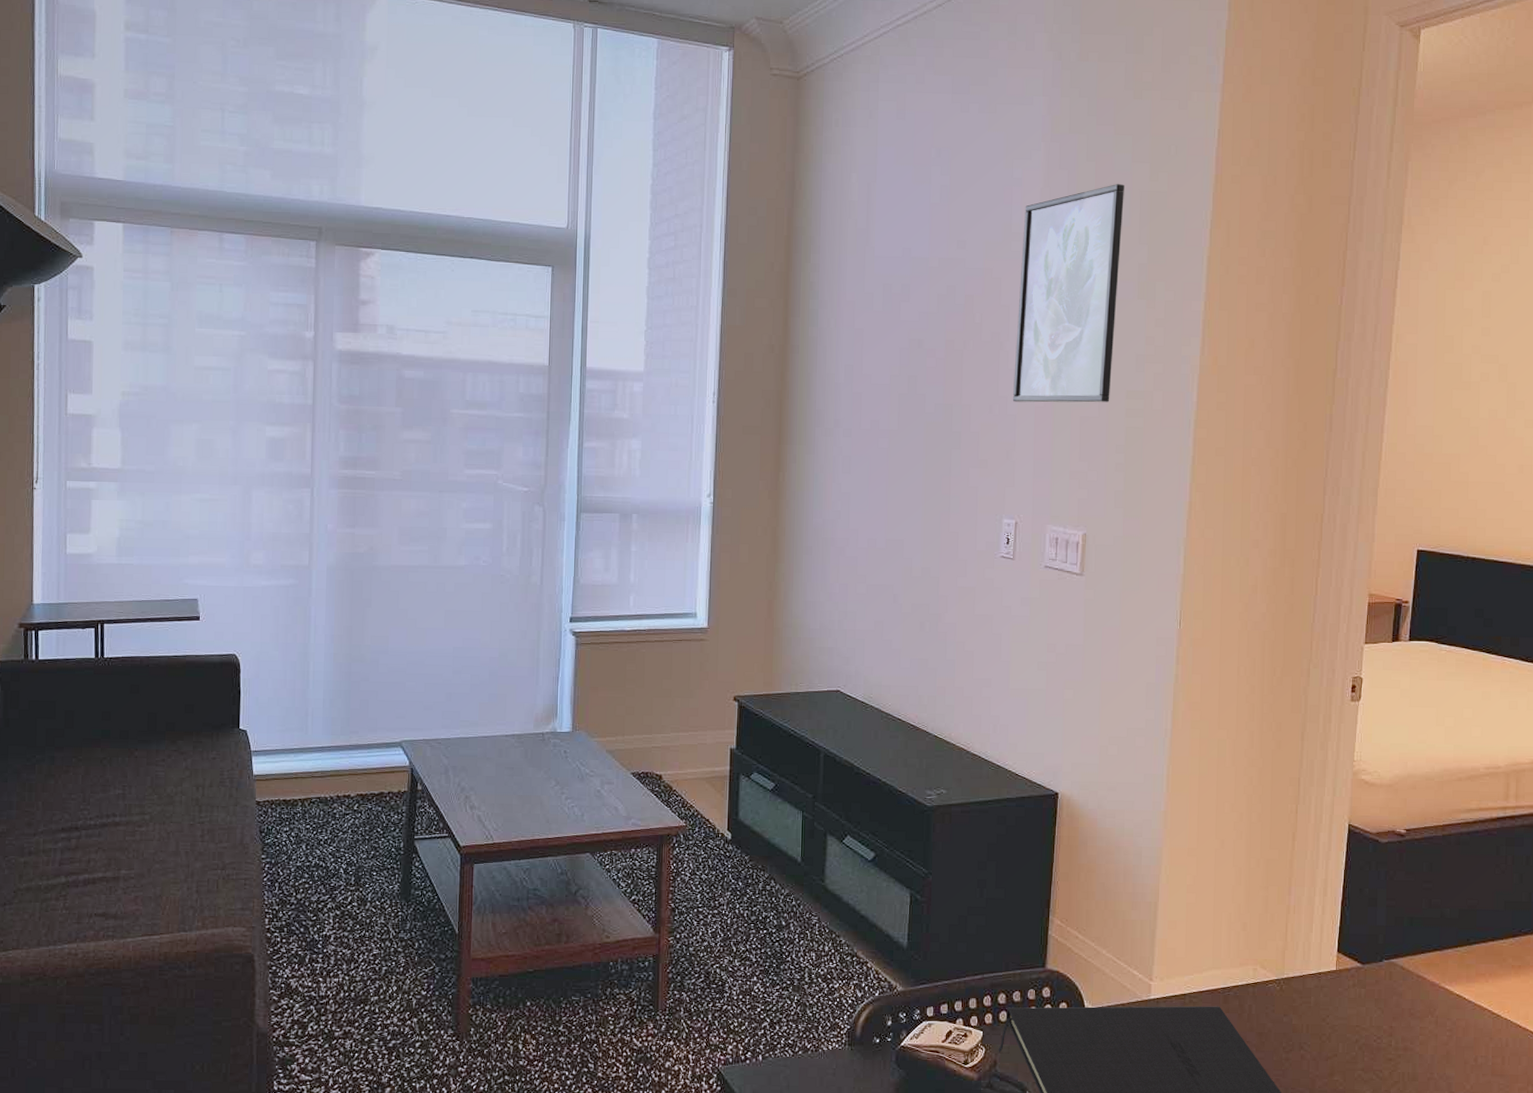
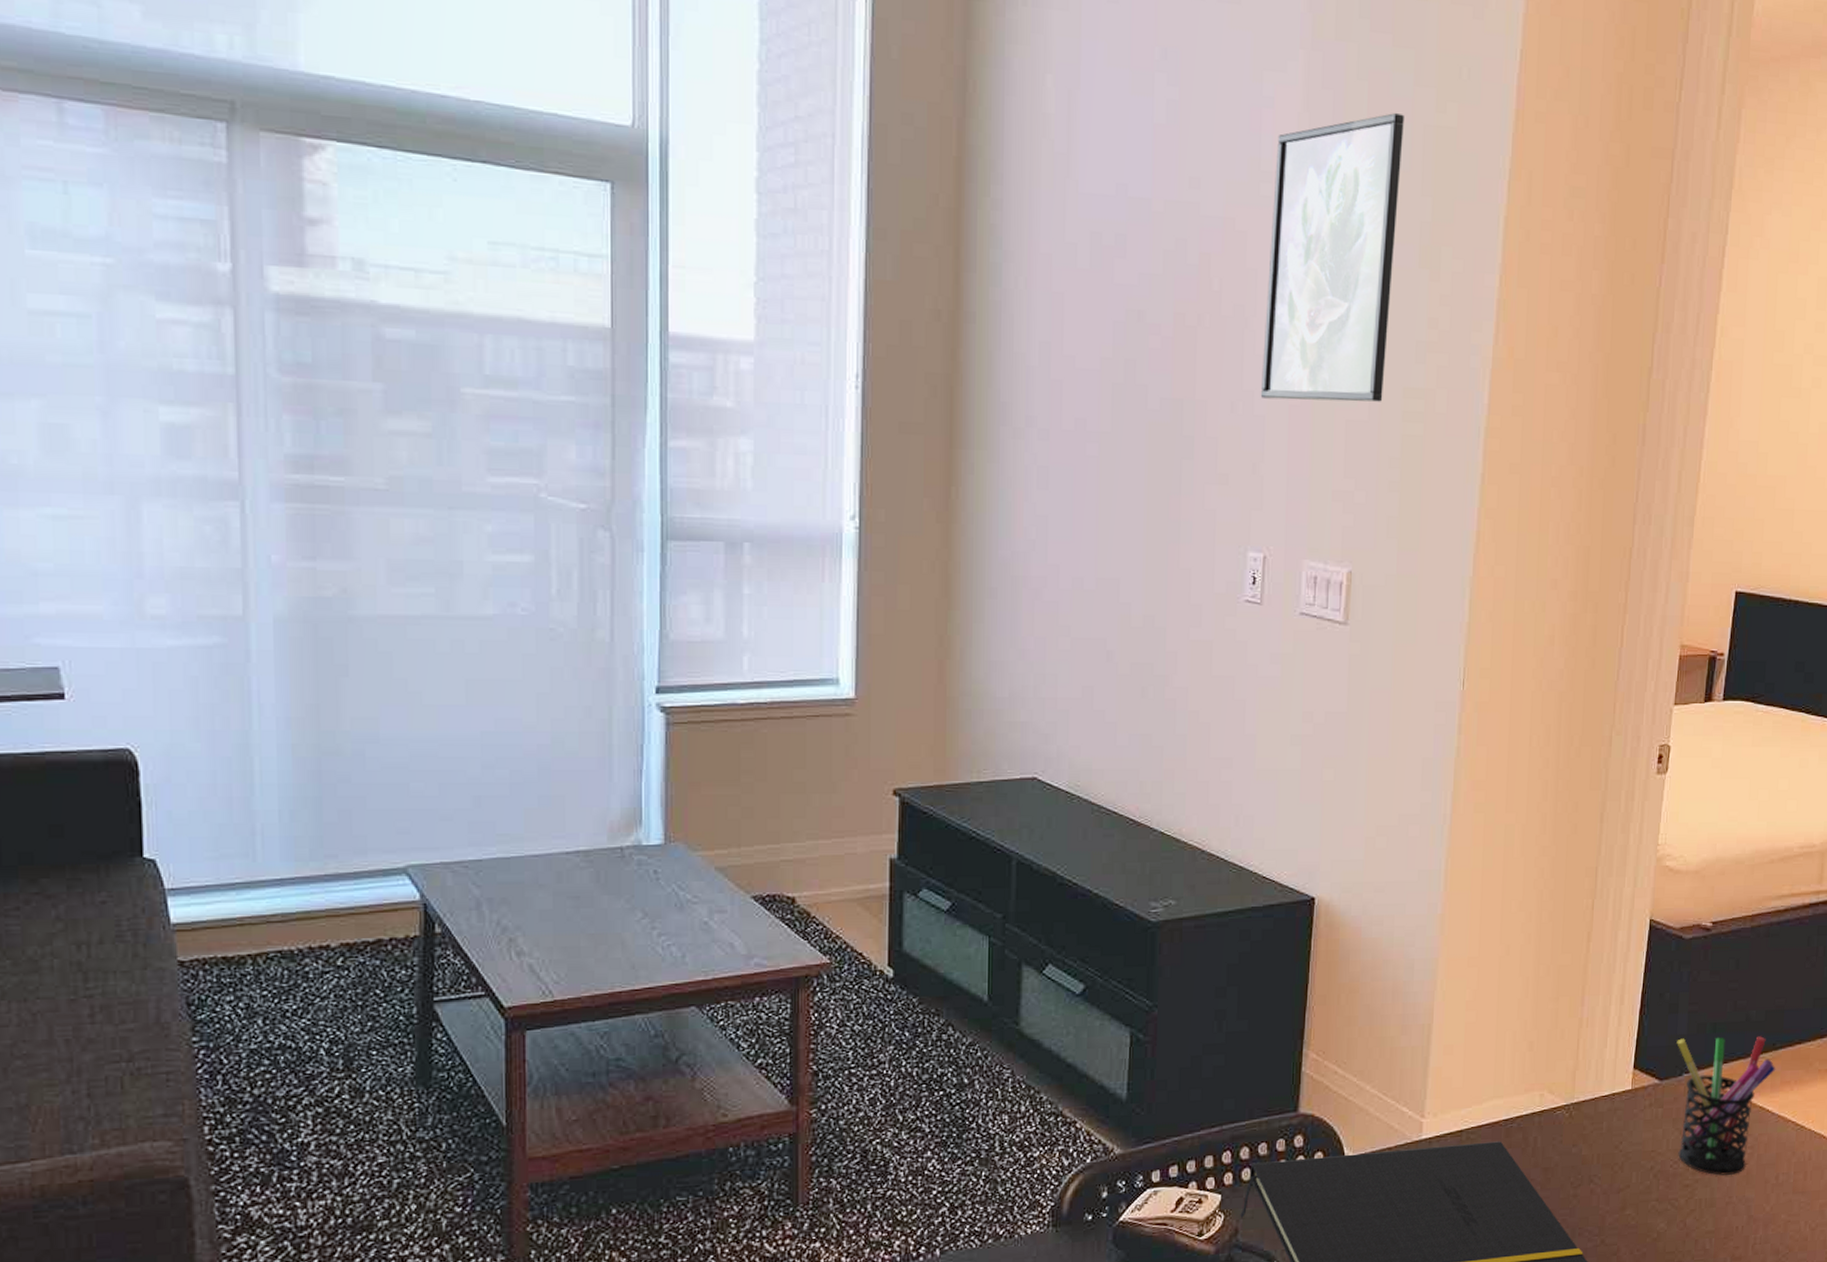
pen holder: none [1376,929,1471,1054] -> present [1677,1036,1776,1176]

